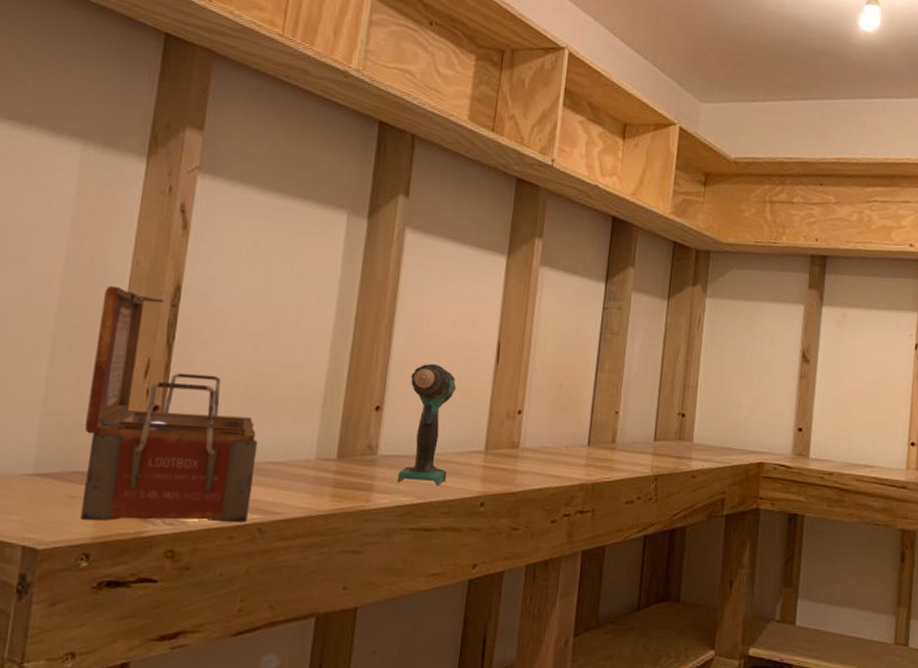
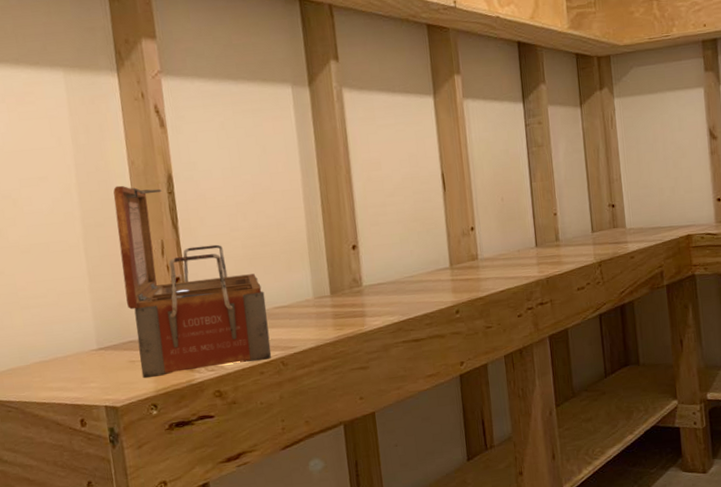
power drill: present [397,363,456,486] -> none [375,201,424,306]

